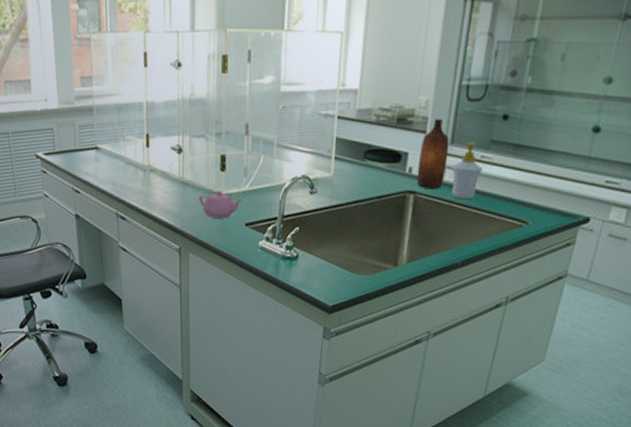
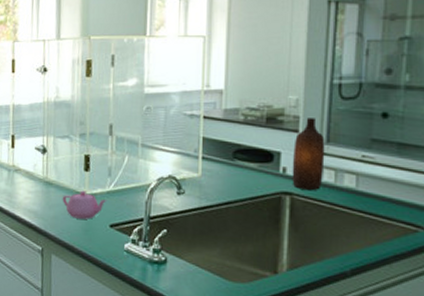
soap bottle: present [451,141,483,200] -> none [330,140,365,202]

